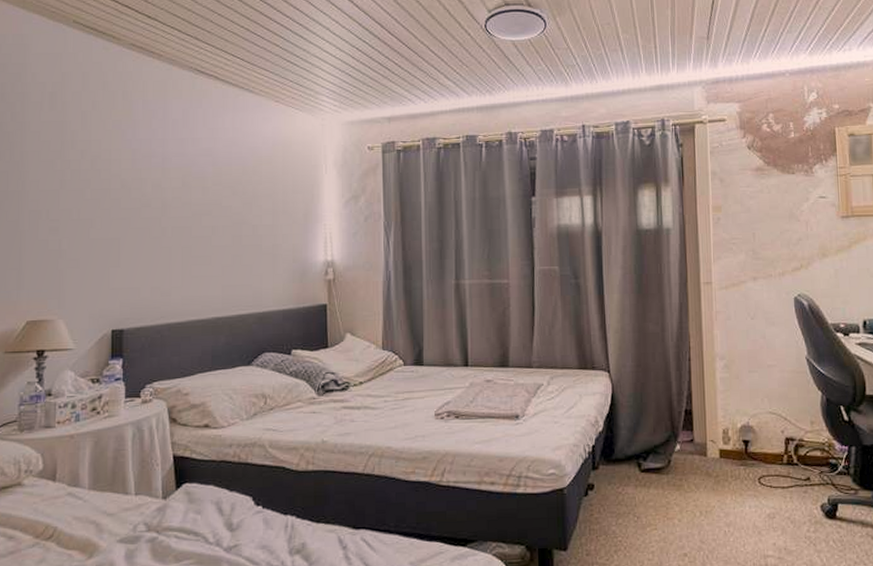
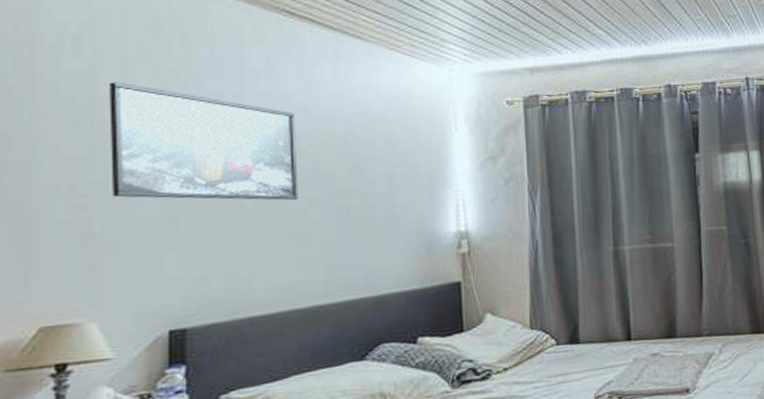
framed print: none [73,130,204,229] -> present [109,82,299,200]

